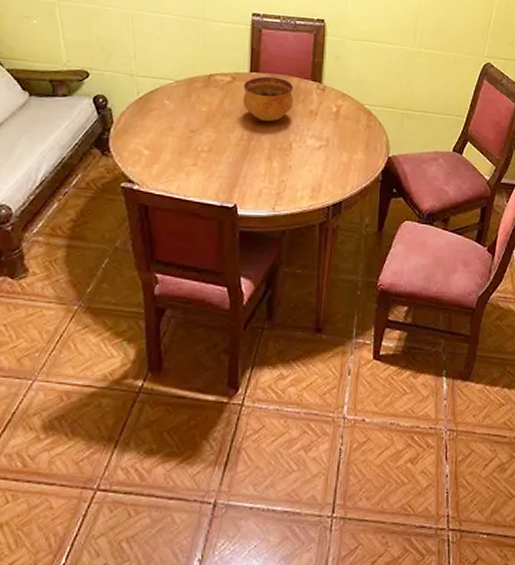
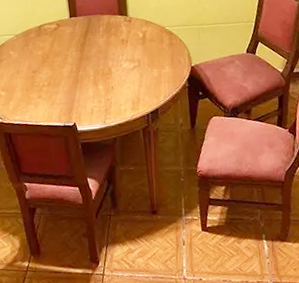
bowl: present [242,76,294,122] -> none [66,18,108,55]

